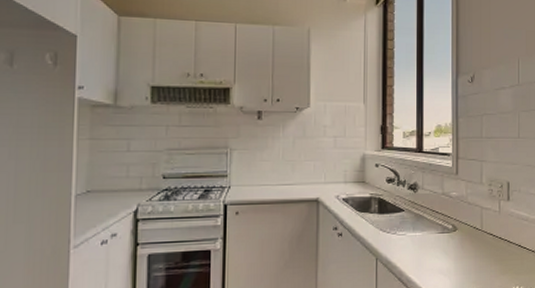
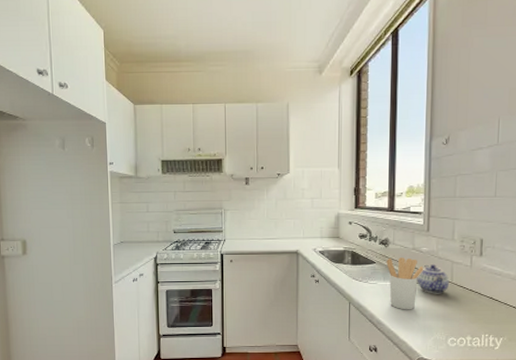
utensil holder: none [416,204,454,264] -> present [386,257,424,310]
teapot: none [447,211,479,244] -> present [417,264,449,294]

